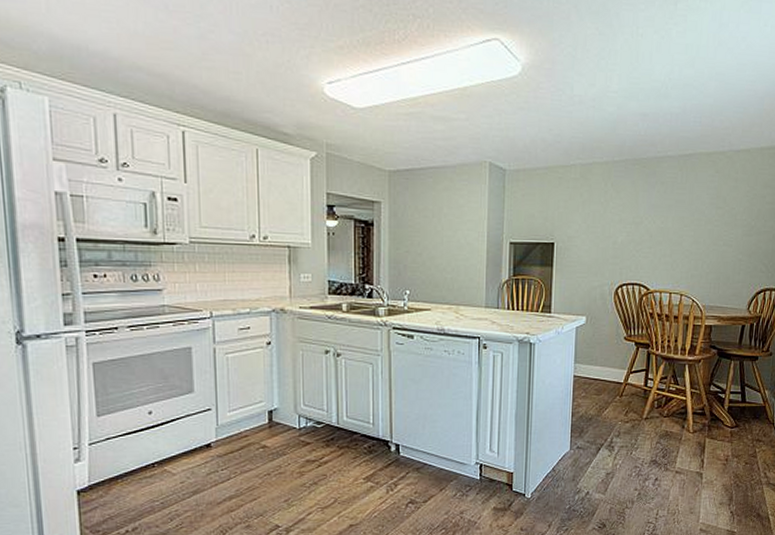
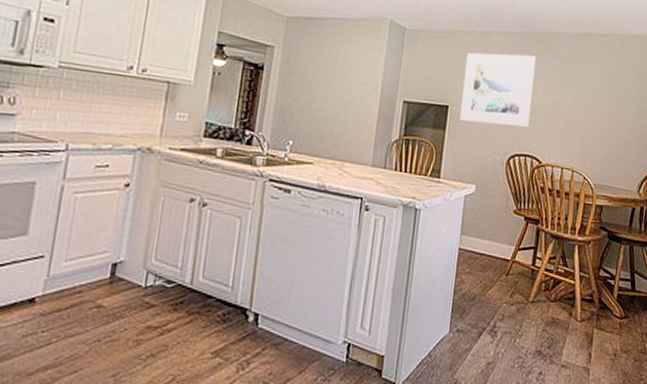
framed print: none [565,183,640,257] -> present [459,52,536,127]

